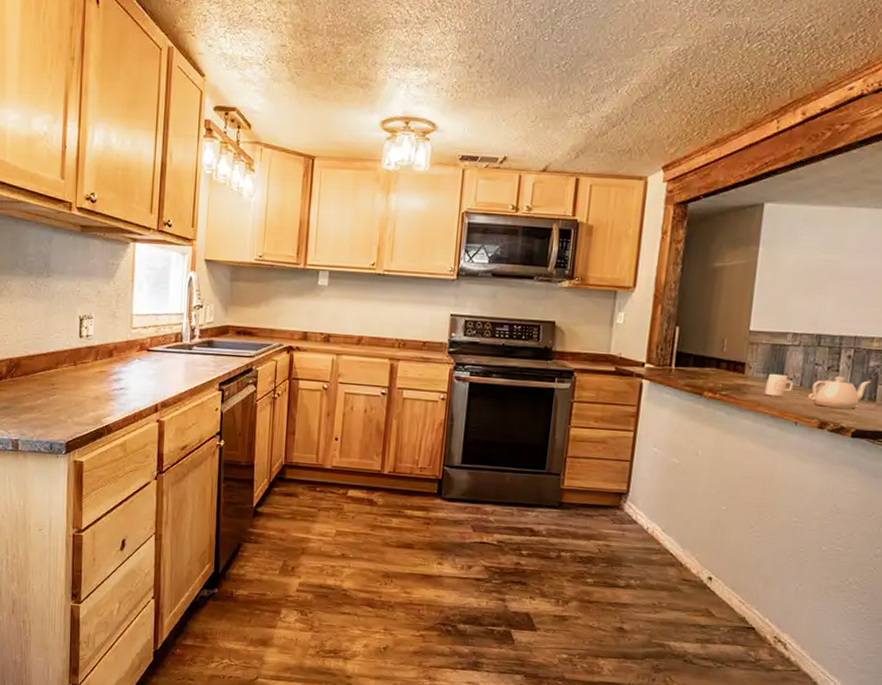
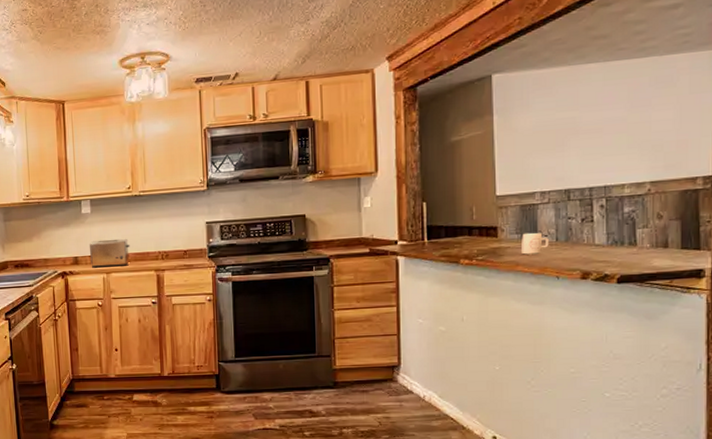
toaster: none [321,316,366,351] -> present [90,238,130,269]
teapot: present [808,376,872,410] -> none [566,226,630,258]

